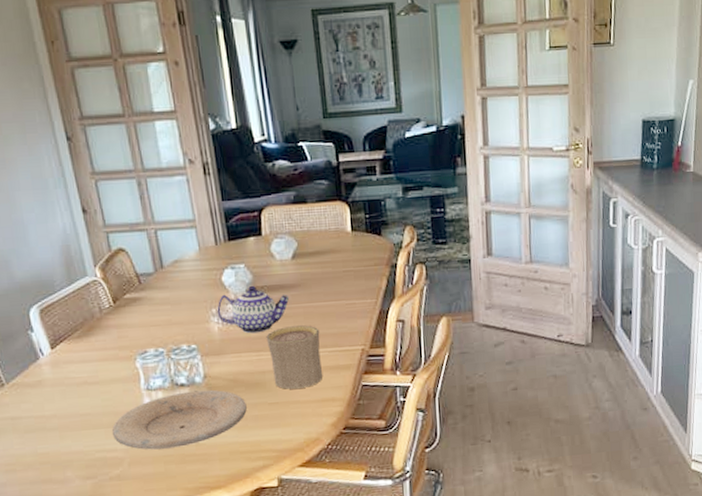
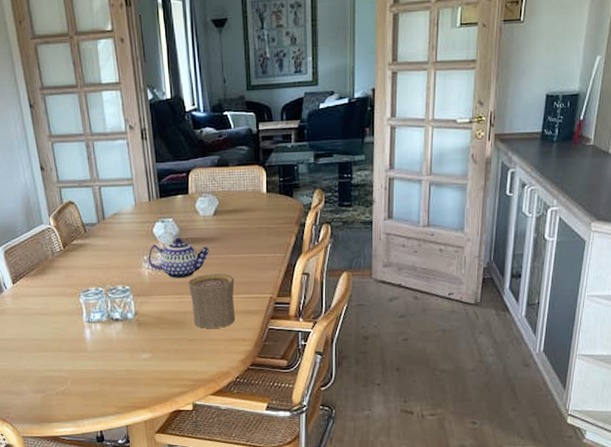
plate: present [111,389,247,450] -> none [58,325,169,372]

